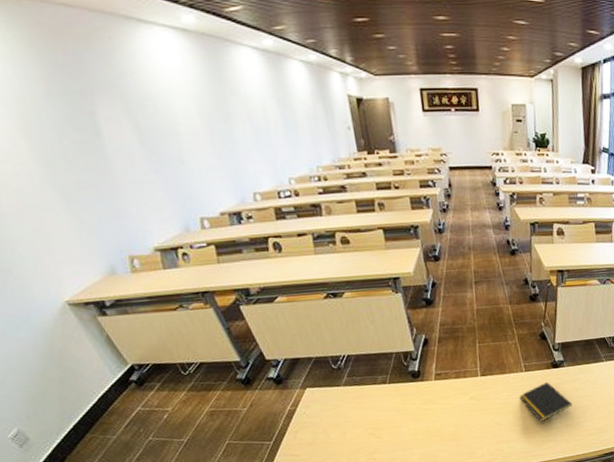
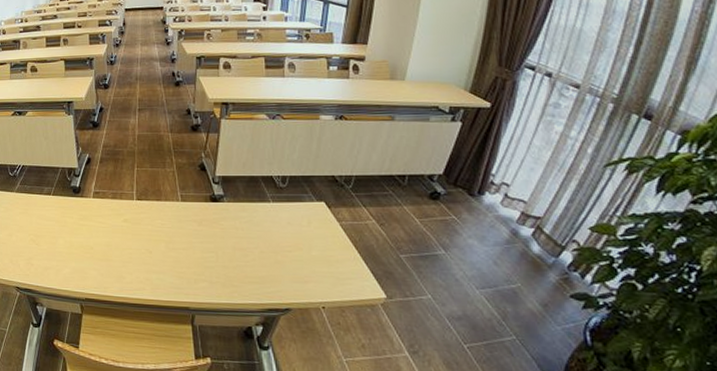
notepad: present [520,381,572,423] -> none [174,215,231,258]

